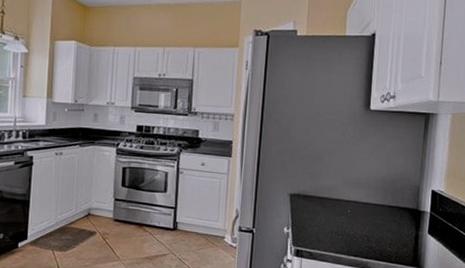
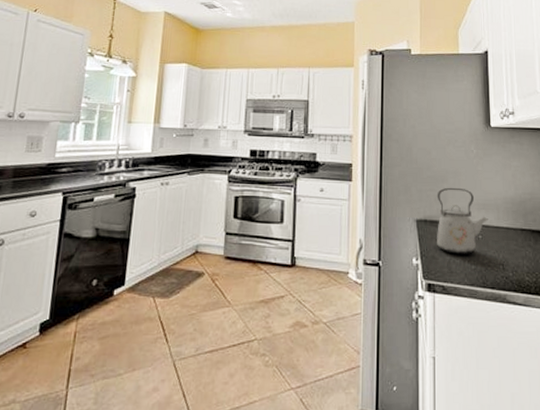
kettle: none [308,165,358,227] -> present [437,187,488,255]

